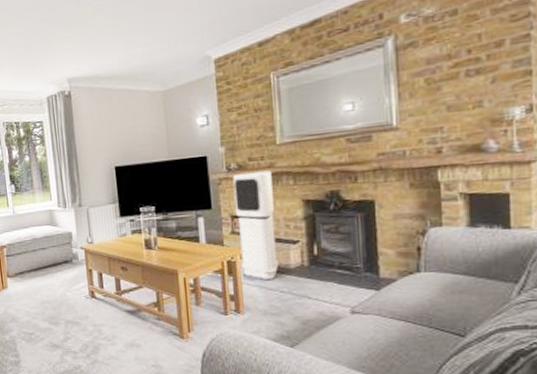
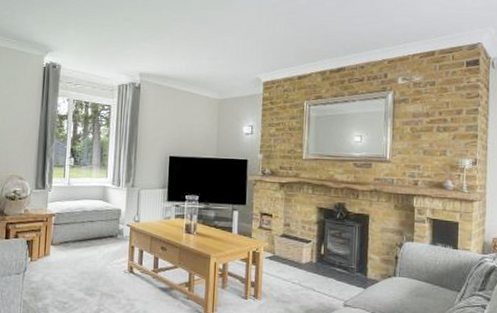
air purifier: present [232,170,279,279] -> none [263,178,296,271]

